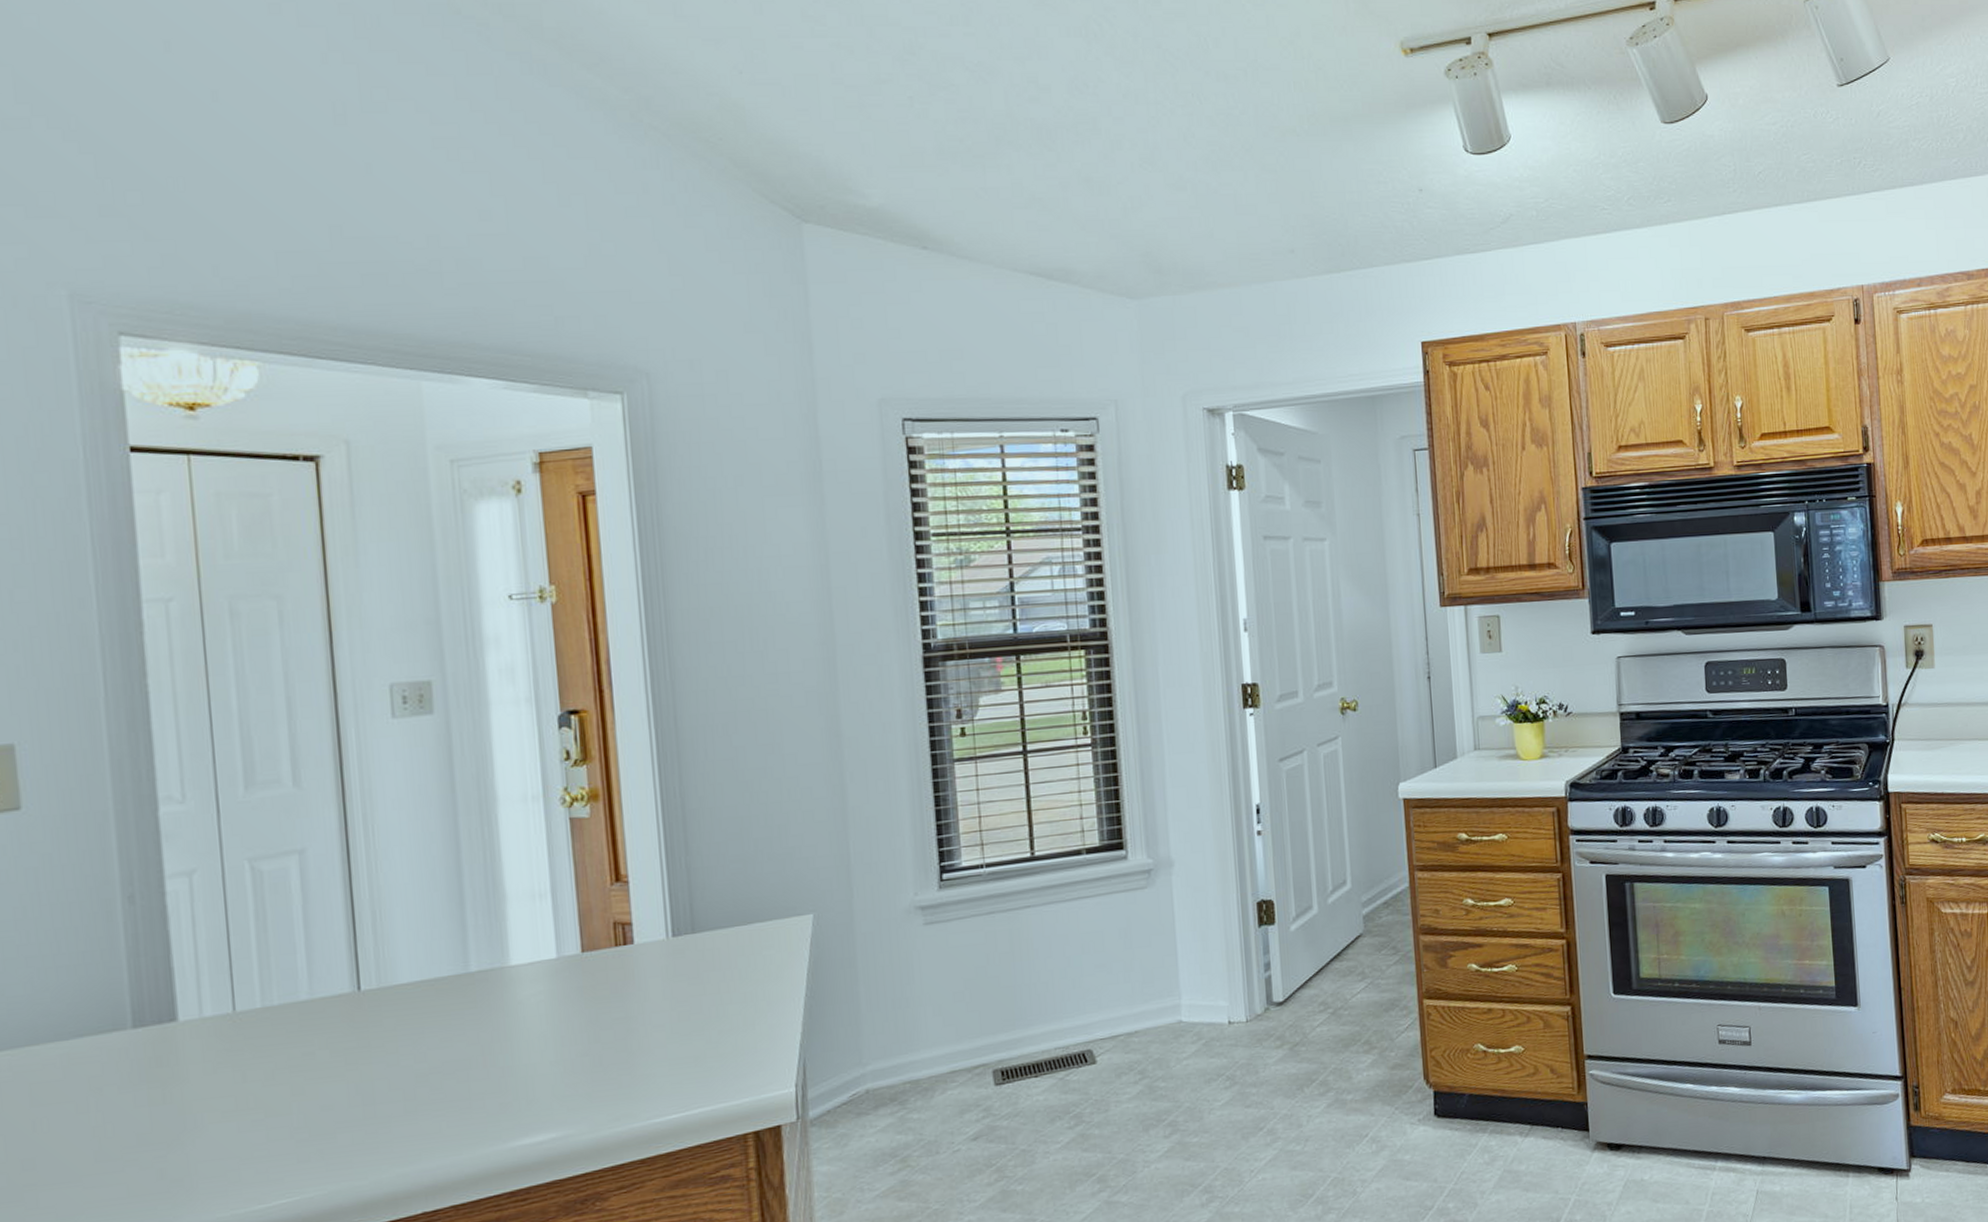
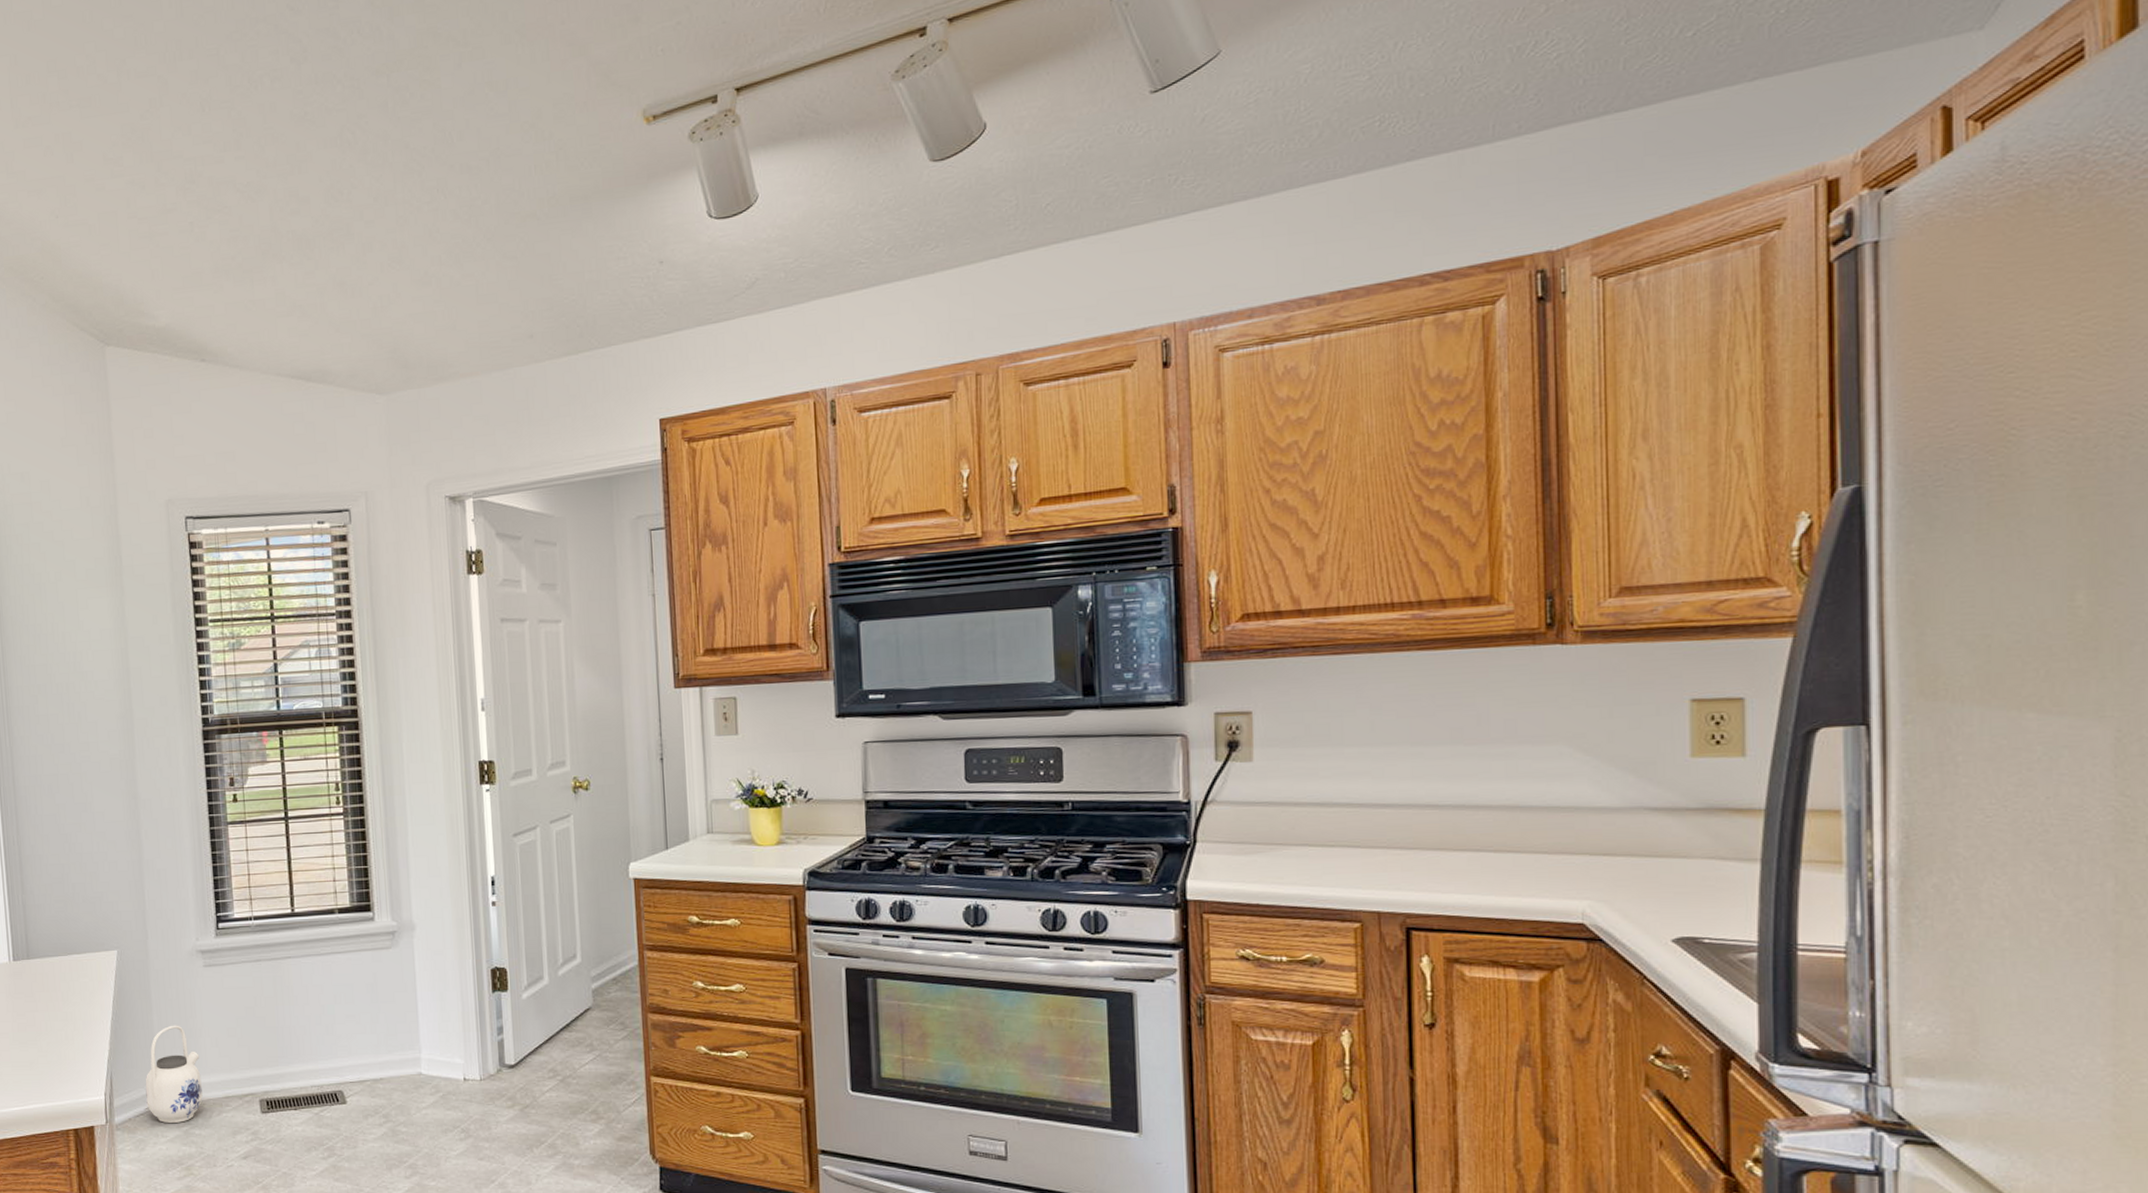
teapot: none [848,994,922,1111] -> present [145,1025,203,1123]

